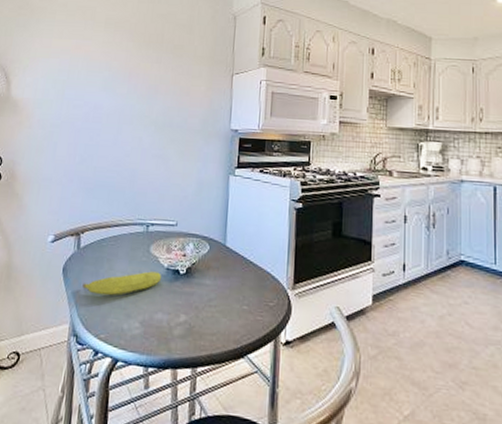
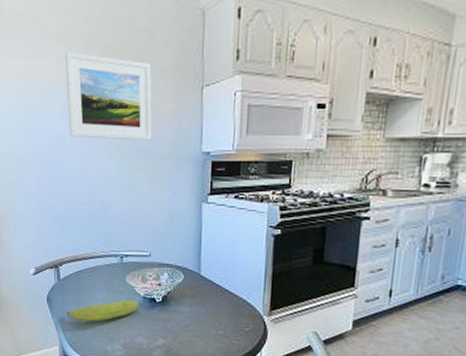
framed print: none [107,36,189,116] -> present [64,52,152,141]

